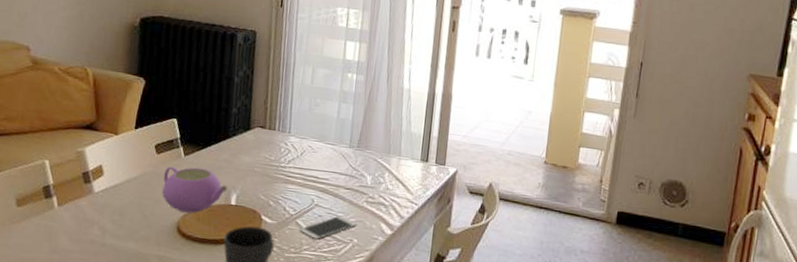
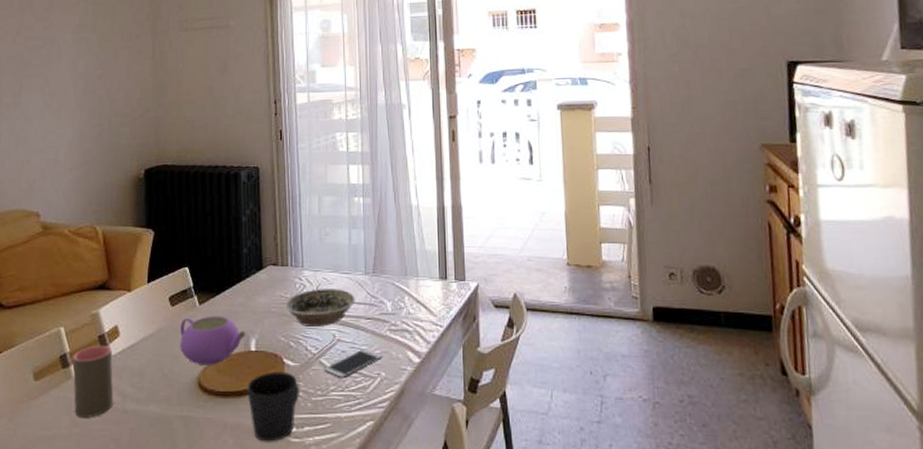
cup: none [54,181,95,247] -> present [73,345,114,417]
bowl: none [268,155,337,191] -> present [285,289,355,327]

